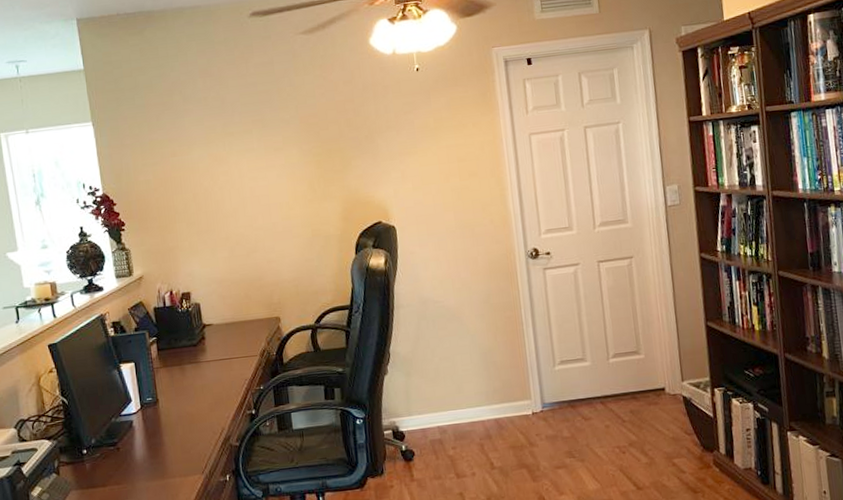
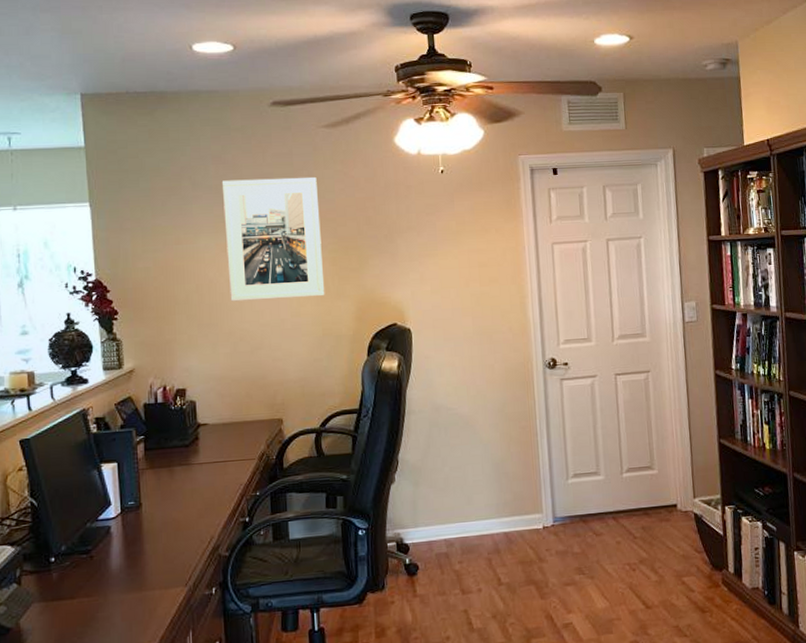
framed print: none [209,84,312,208] -> present [221,177,325,302]

